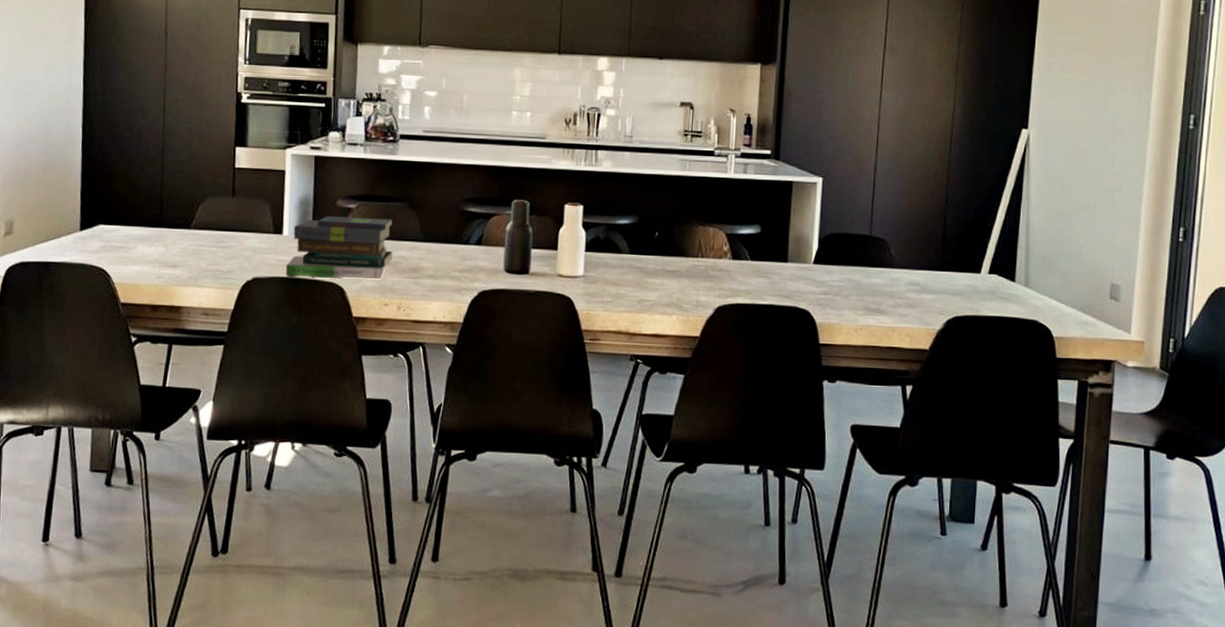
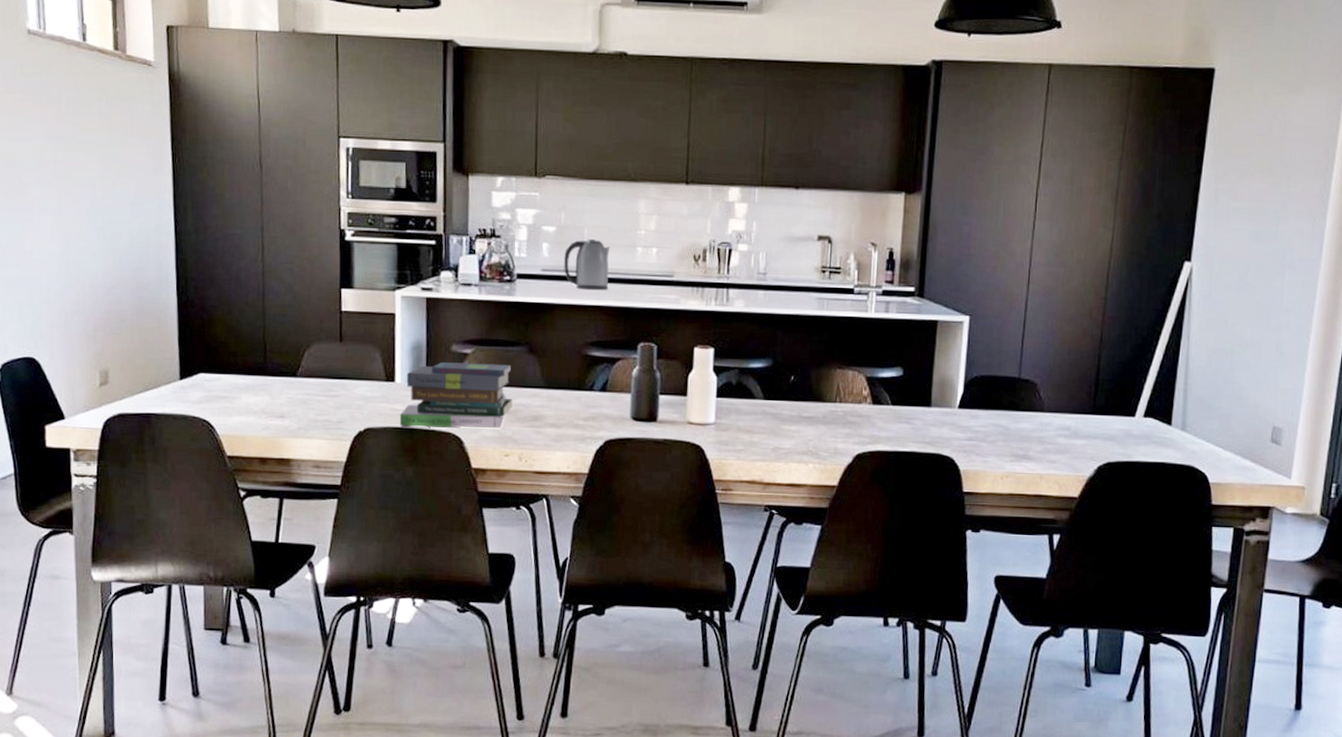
kettle: none [444,104,487,151] -> present [564,239,610,291]

